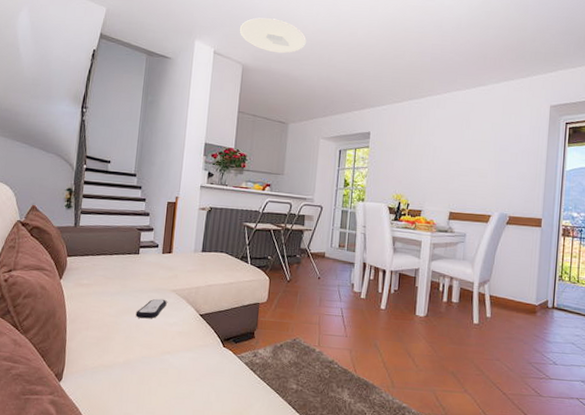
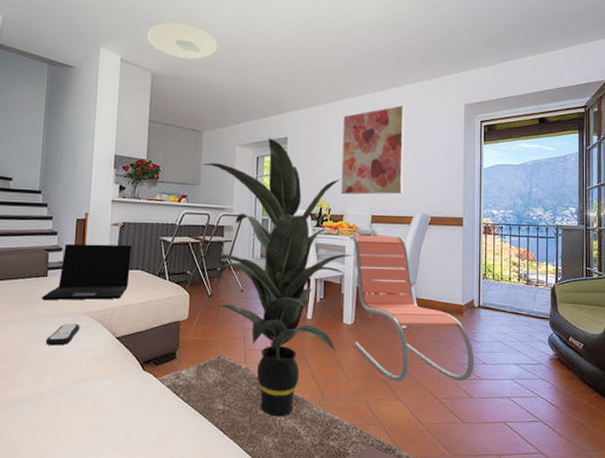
laptop: none [133,224,218,279] -> present [42,243,133,301]
indoor plant: none [283,132,430,401] -> present [202,138,354,417]
wall art: none [420,104,488,193] -> present [341,105,404,195]
lounge chair: none [425,230,546,379] -> present [349,235,475,382]

